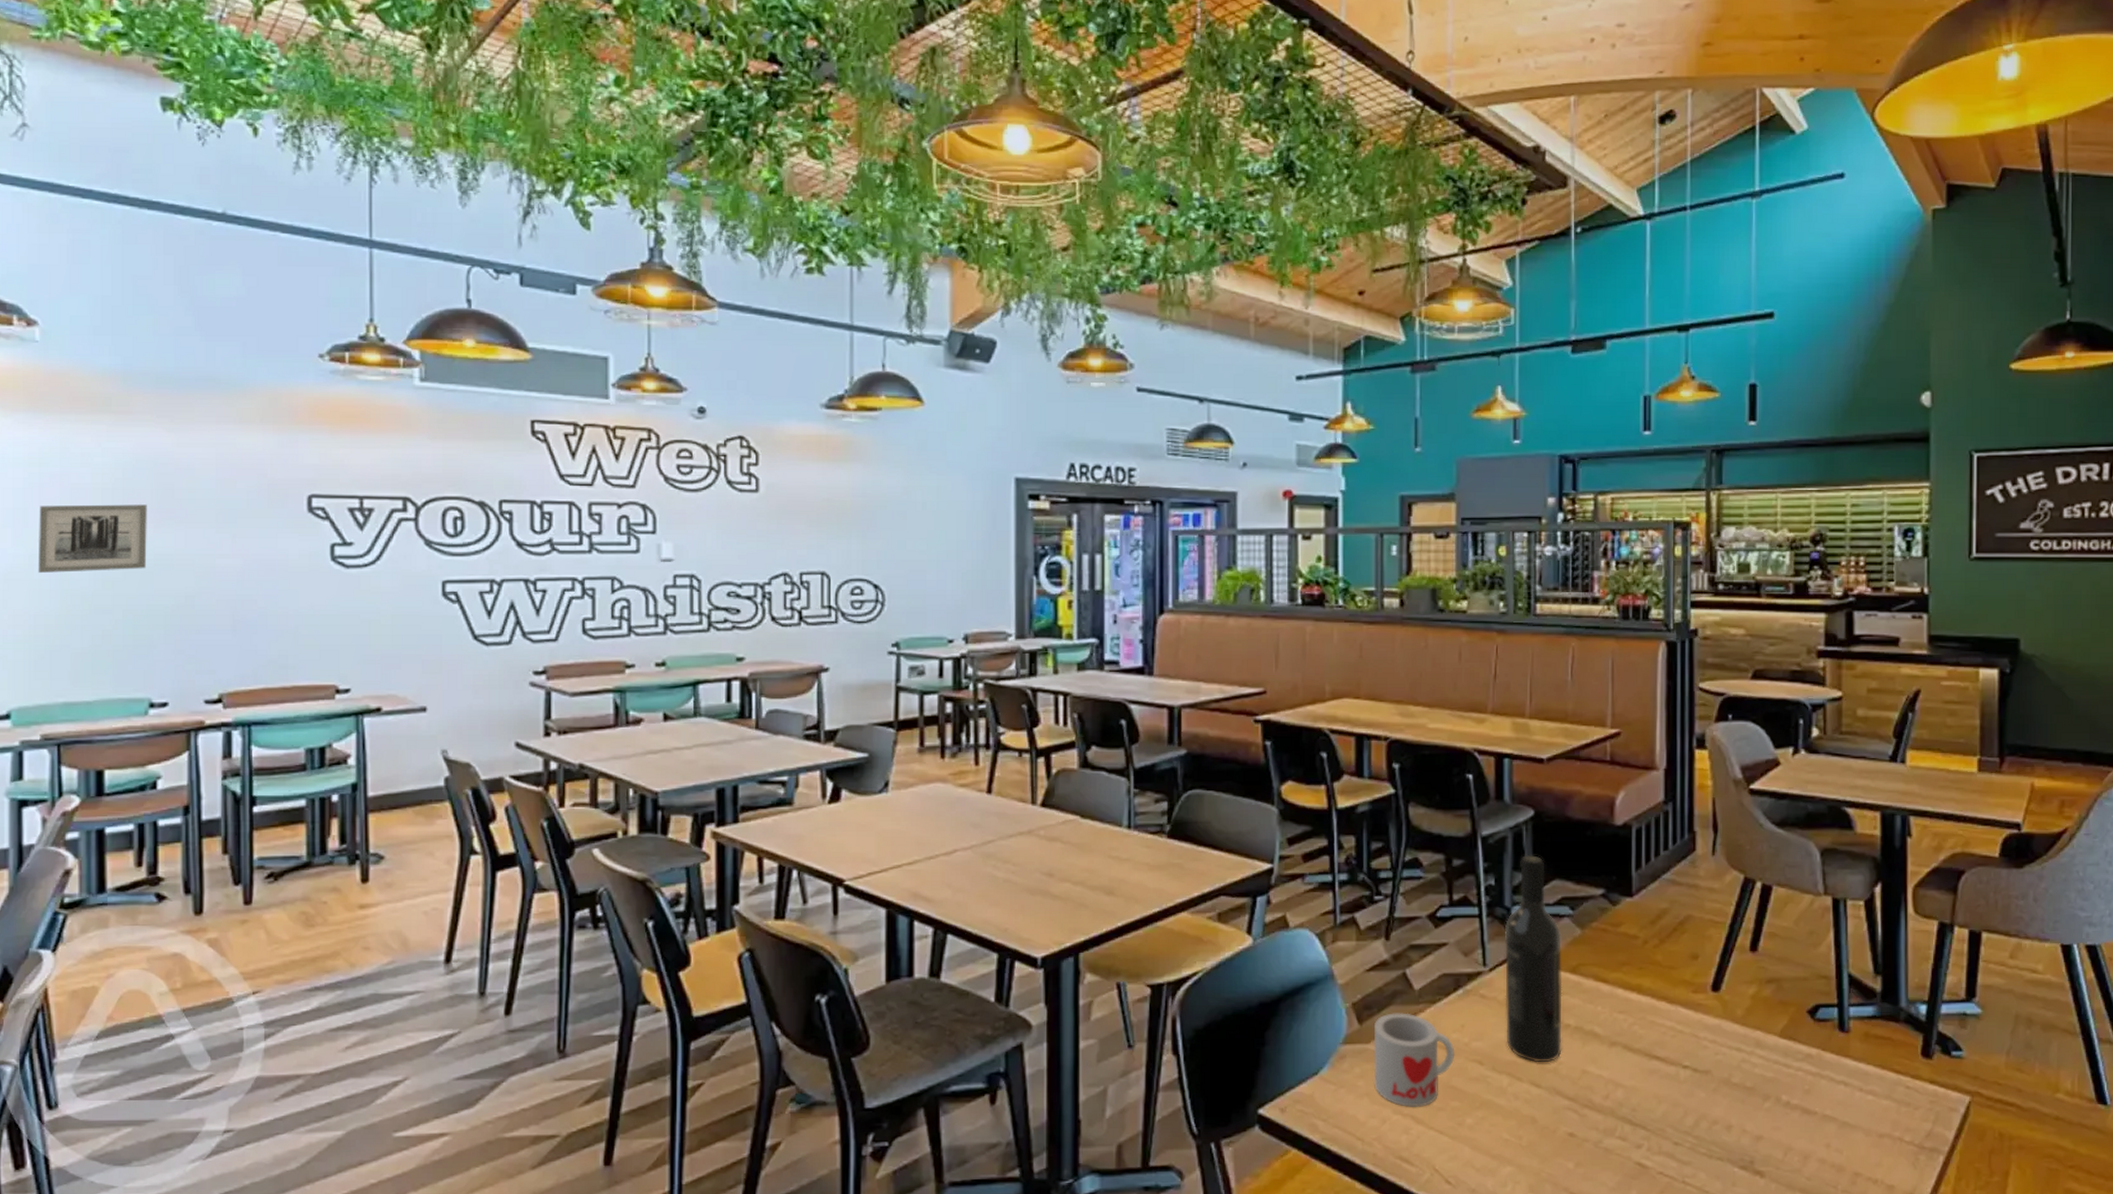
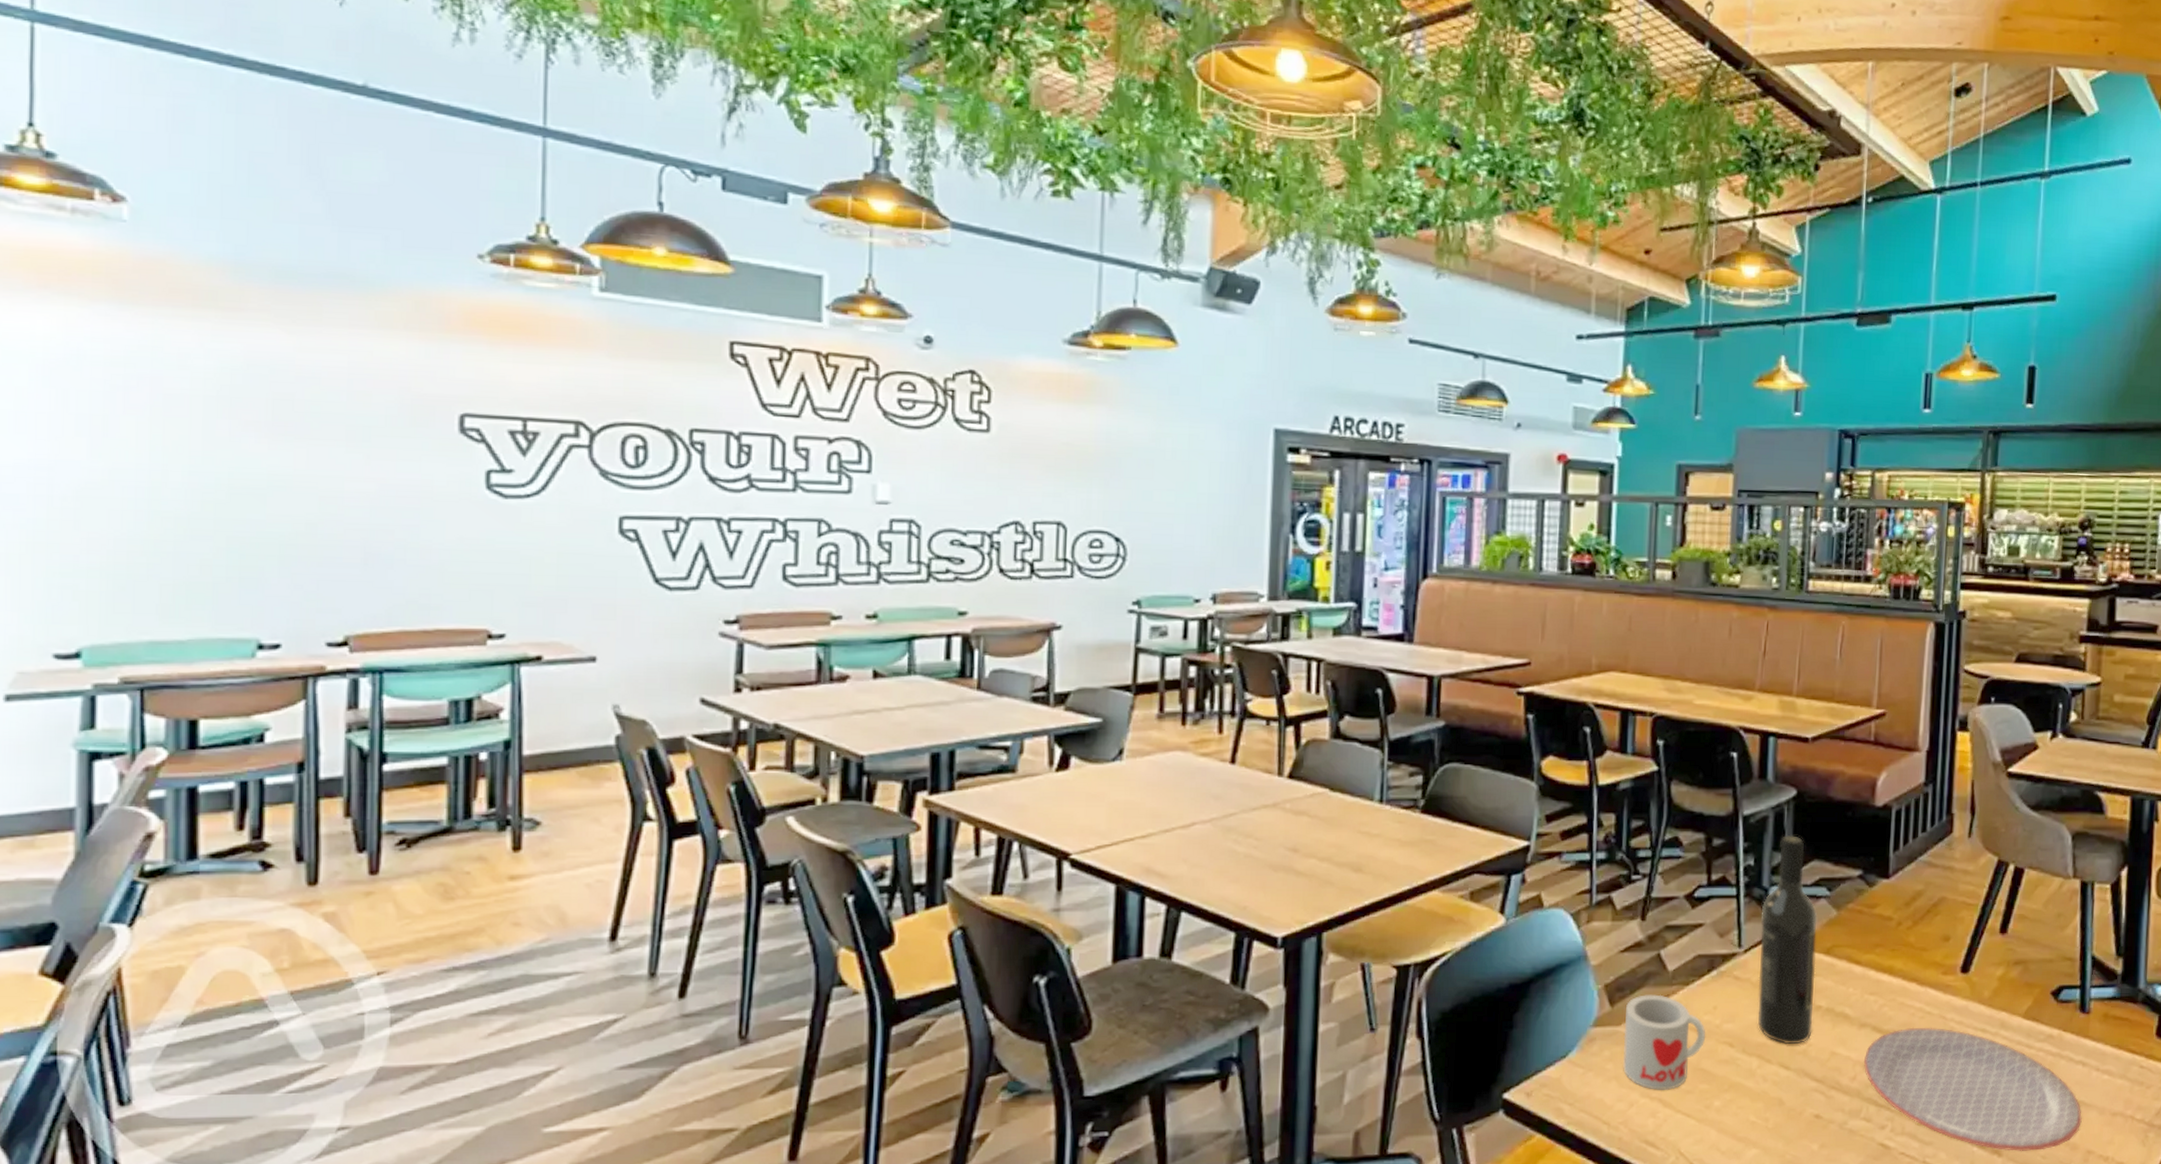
wall art: present [38,504,147,573] -> none [119,412,260,491]
plate: none [1615,1045,1847,1172] -> present [1863,1027,2082,1151]

